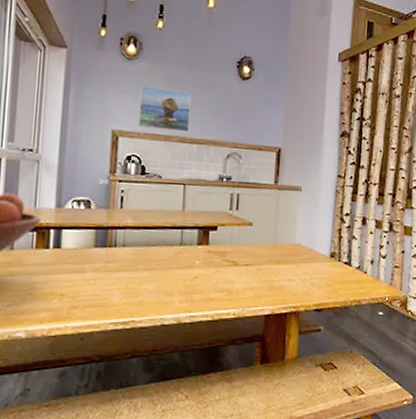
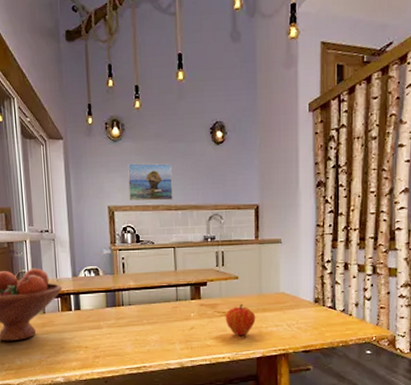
fruit: none [234,254,268,290] -> present [225,304,256,336]

